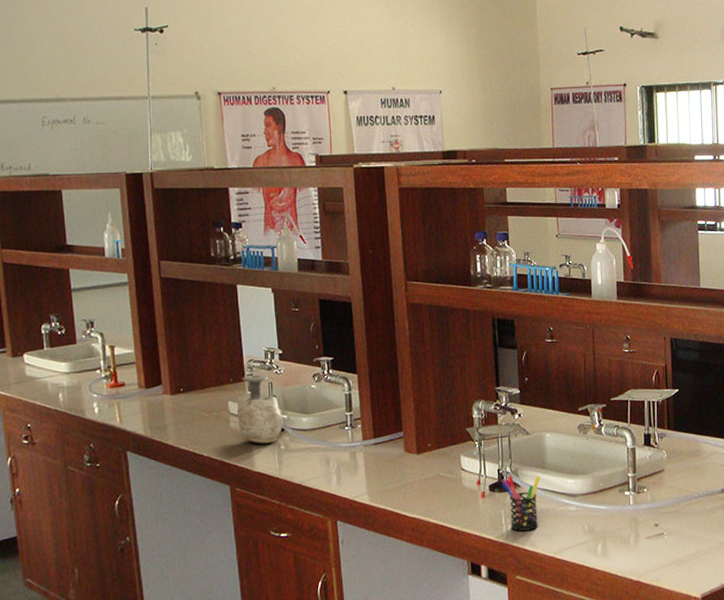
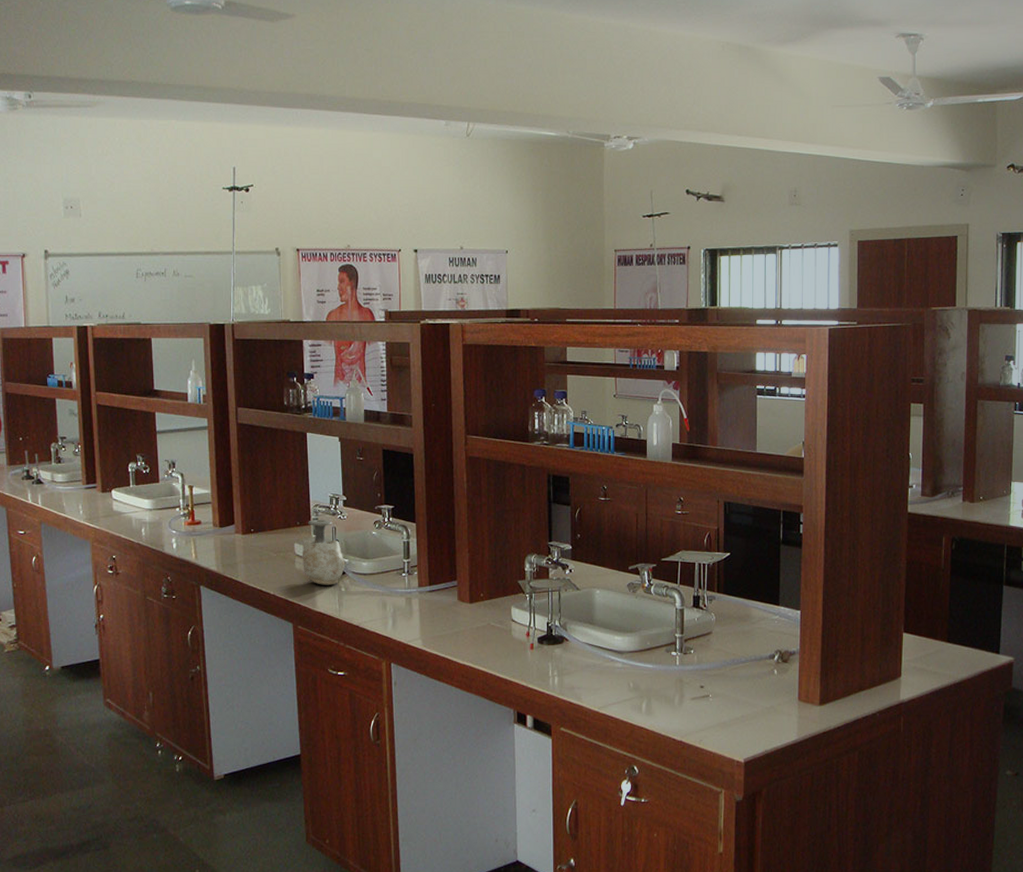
pen holder: present [501,475,540,531] -> none [550,629,588,684]

